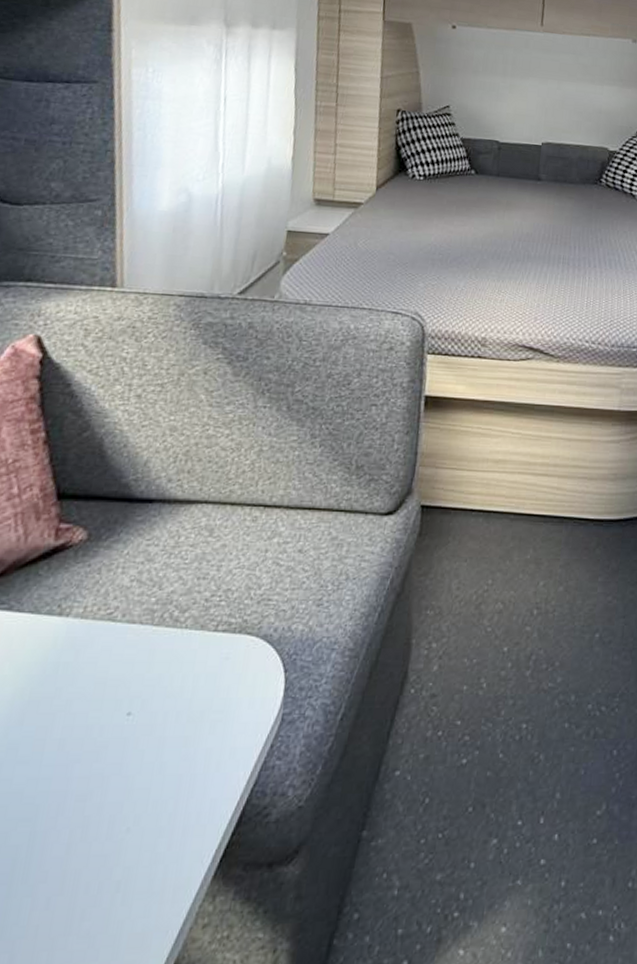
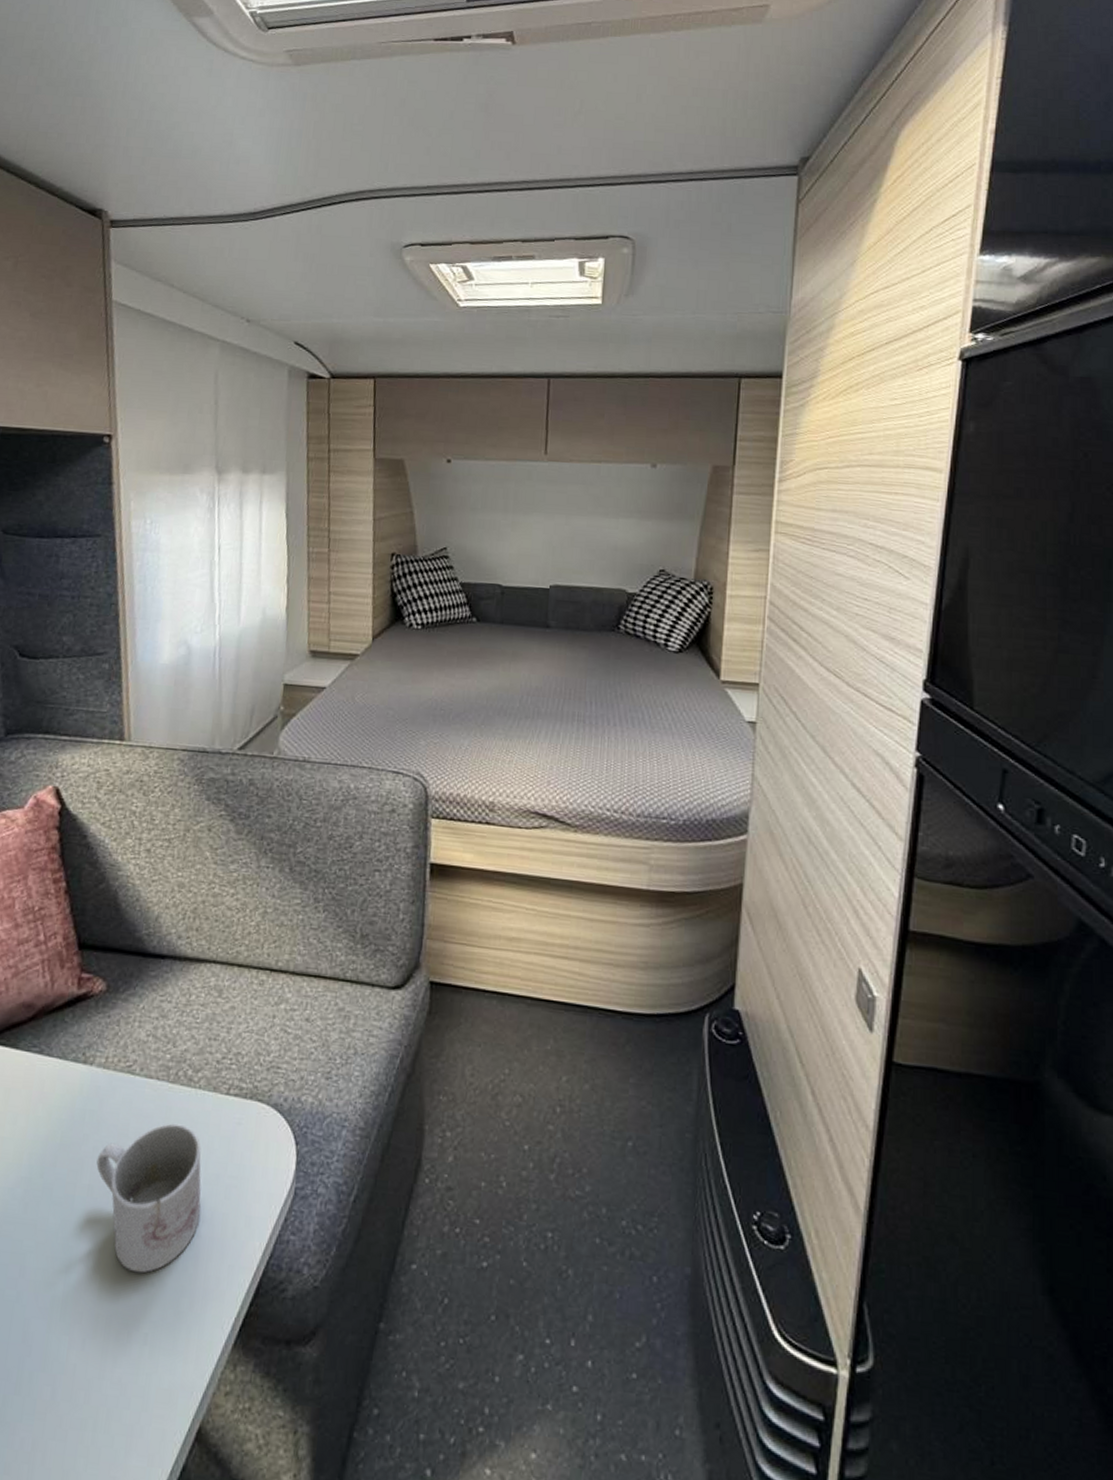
mug: none [69,666,186,821] -> present [96,1123,202,1273]

